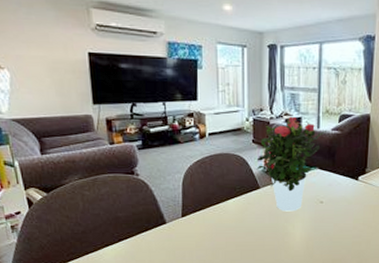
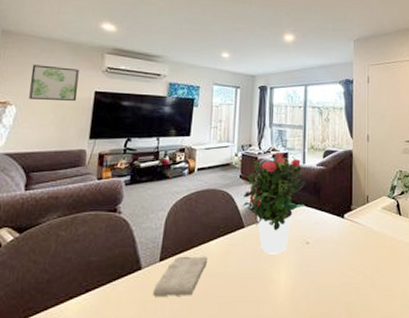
wall art: none [13,22,71,63] -> present [29,65,79,101]
washcloth: none [179,213,226,245] -> present [152,256,207,297]

